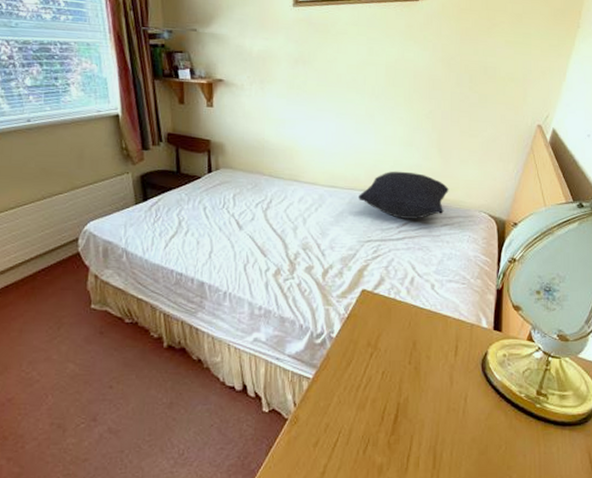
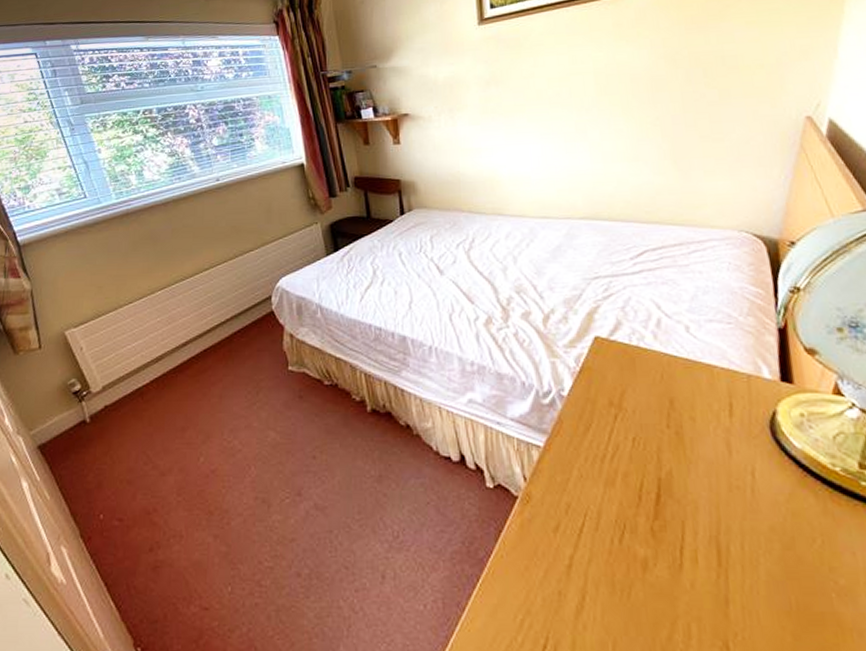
pillow: present [359,171,449,219] -> none [578,191,694,248]

